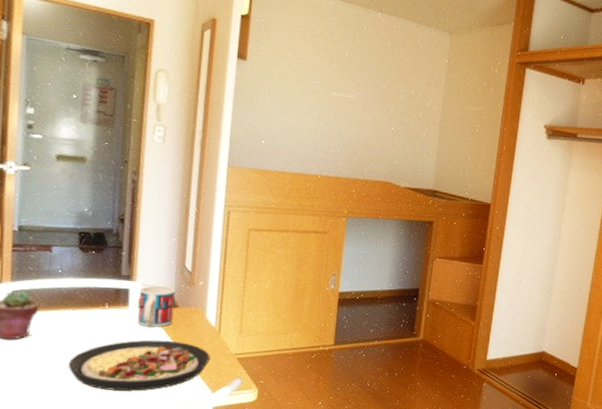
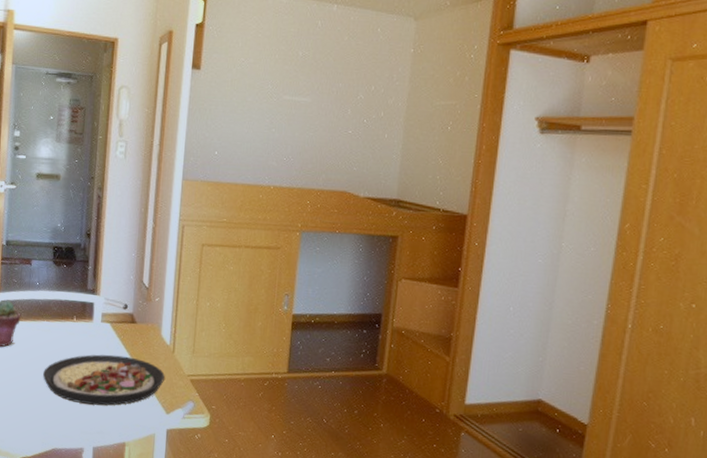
mug: present [138,285,175,327] -> none [101,300,134,343]

